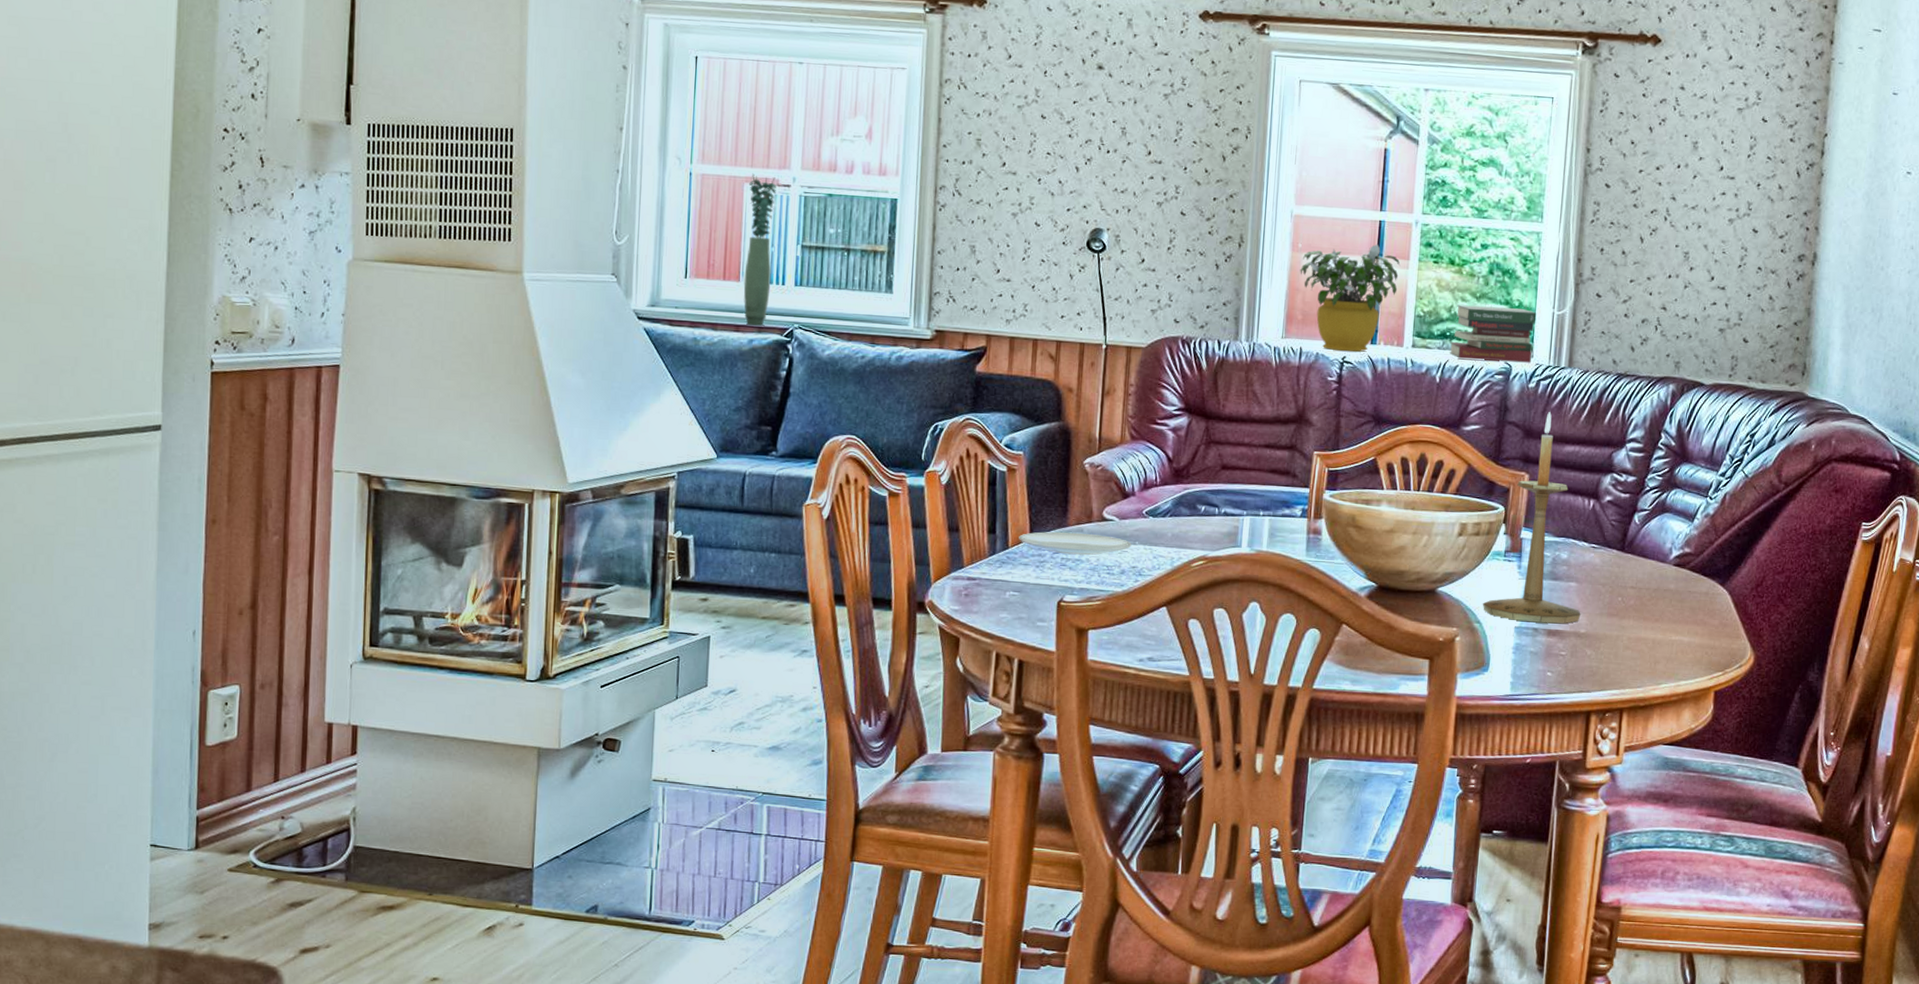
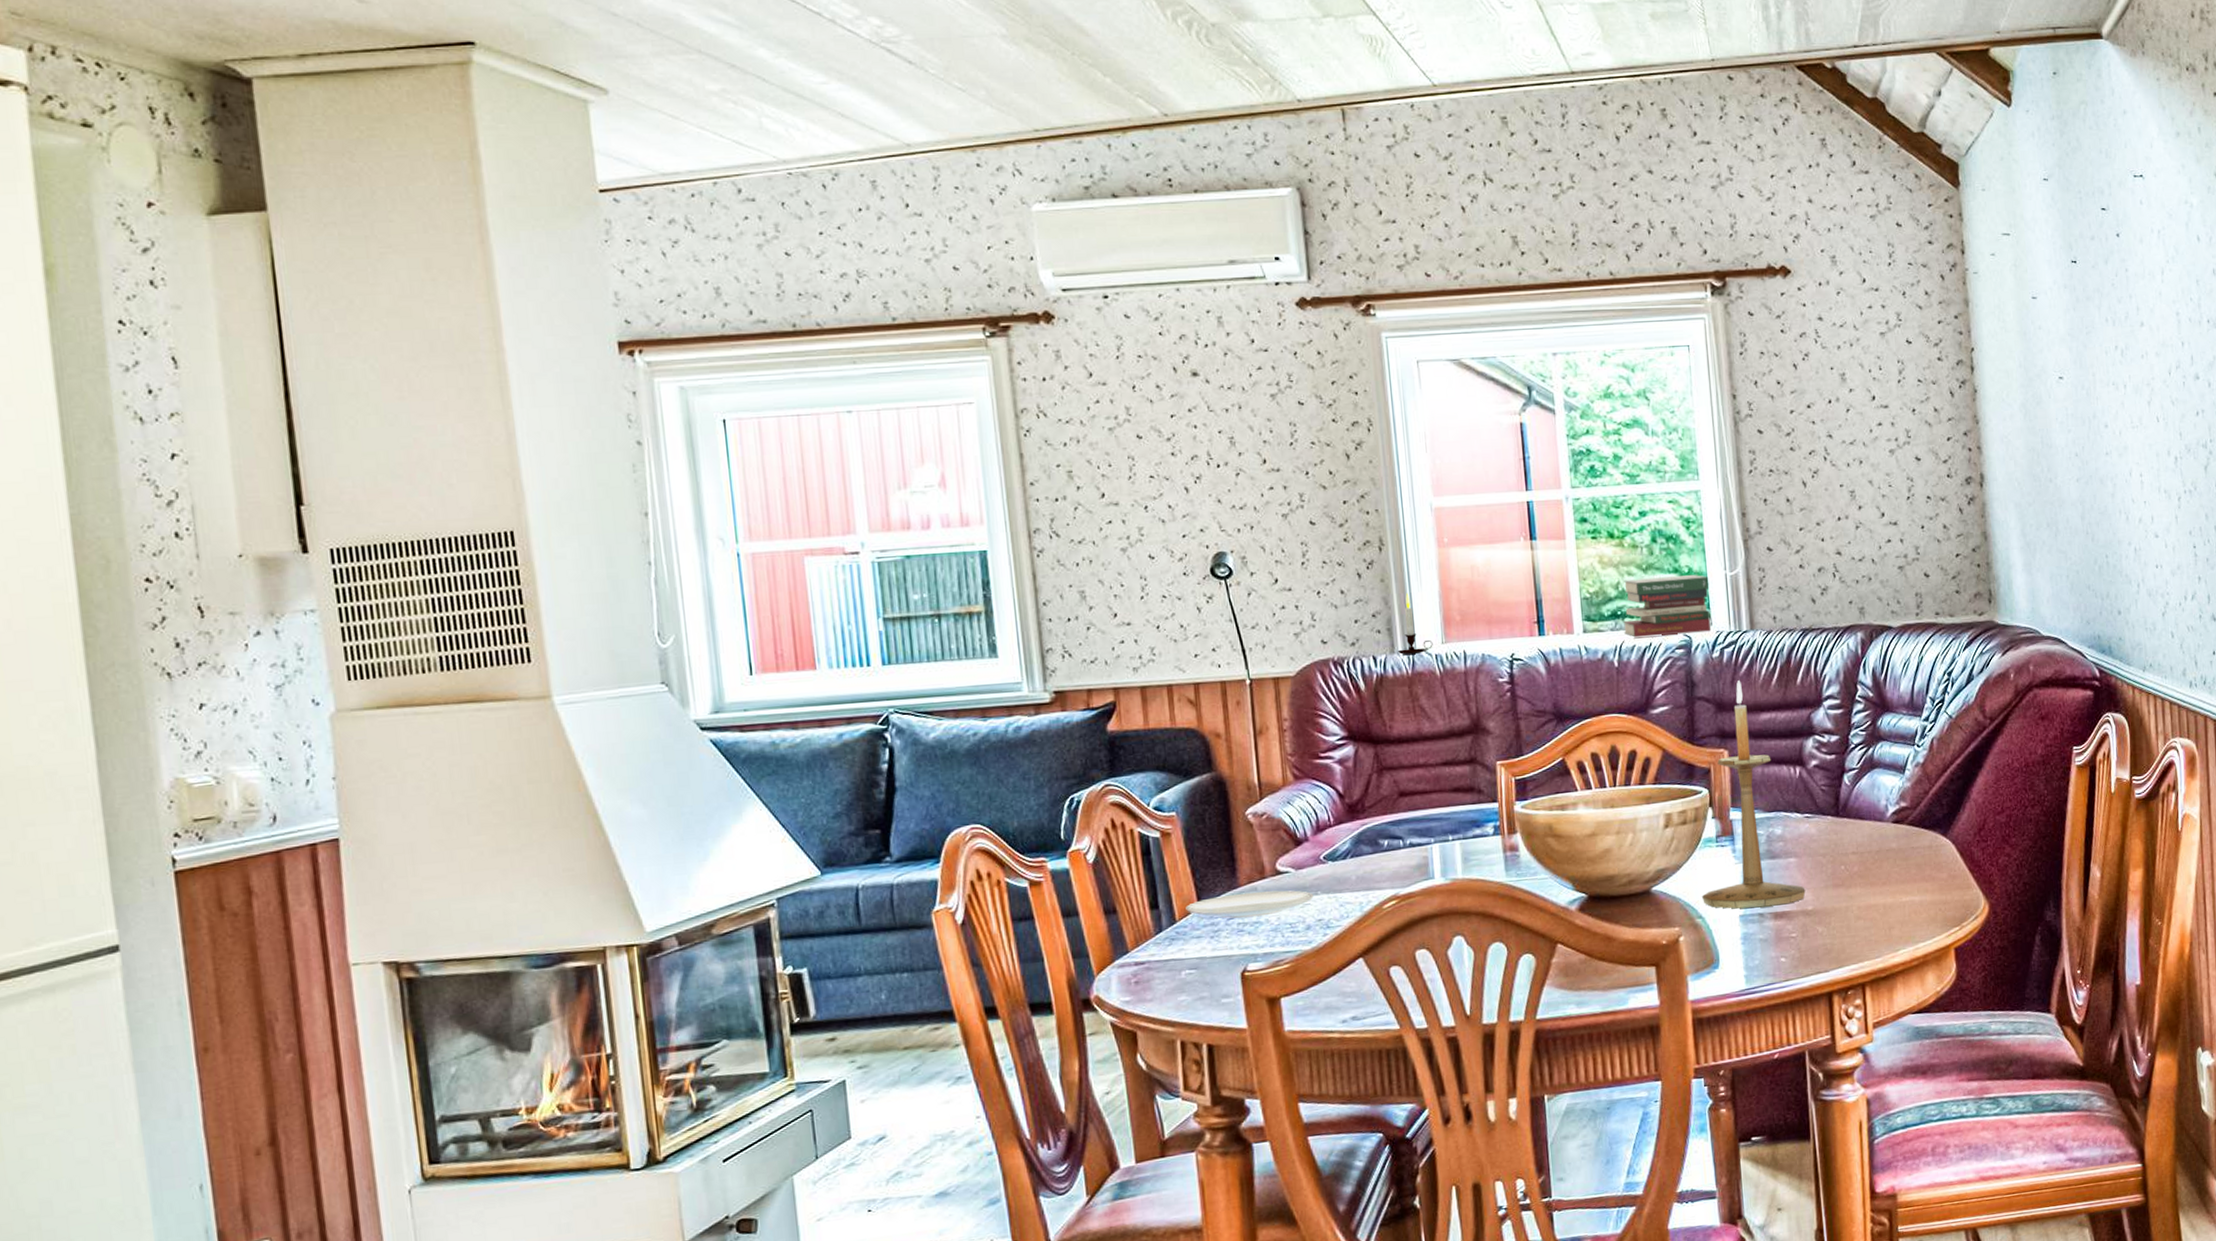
vase: present [743,173,776,327] -> none [810,544,855,719]
candle: none [1240,288,1274,345] -> present [1397,593,1433,656]
potted flower: present [1300,243,1401,352] -> none [1450,526,1558,649]

